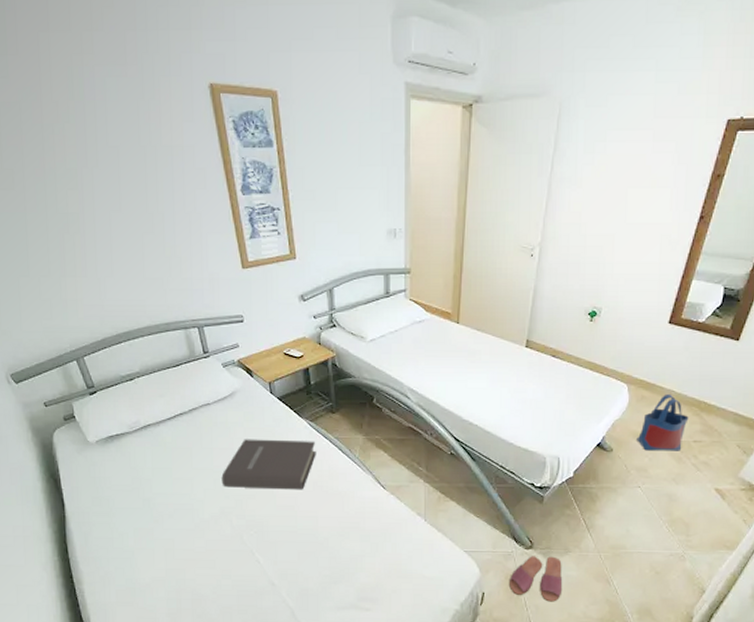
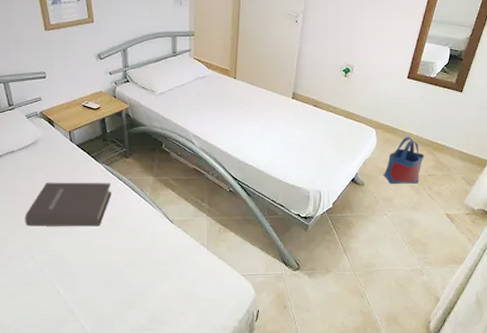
slippers: present [510,556,563,602] -> none [280,276,325,315]

